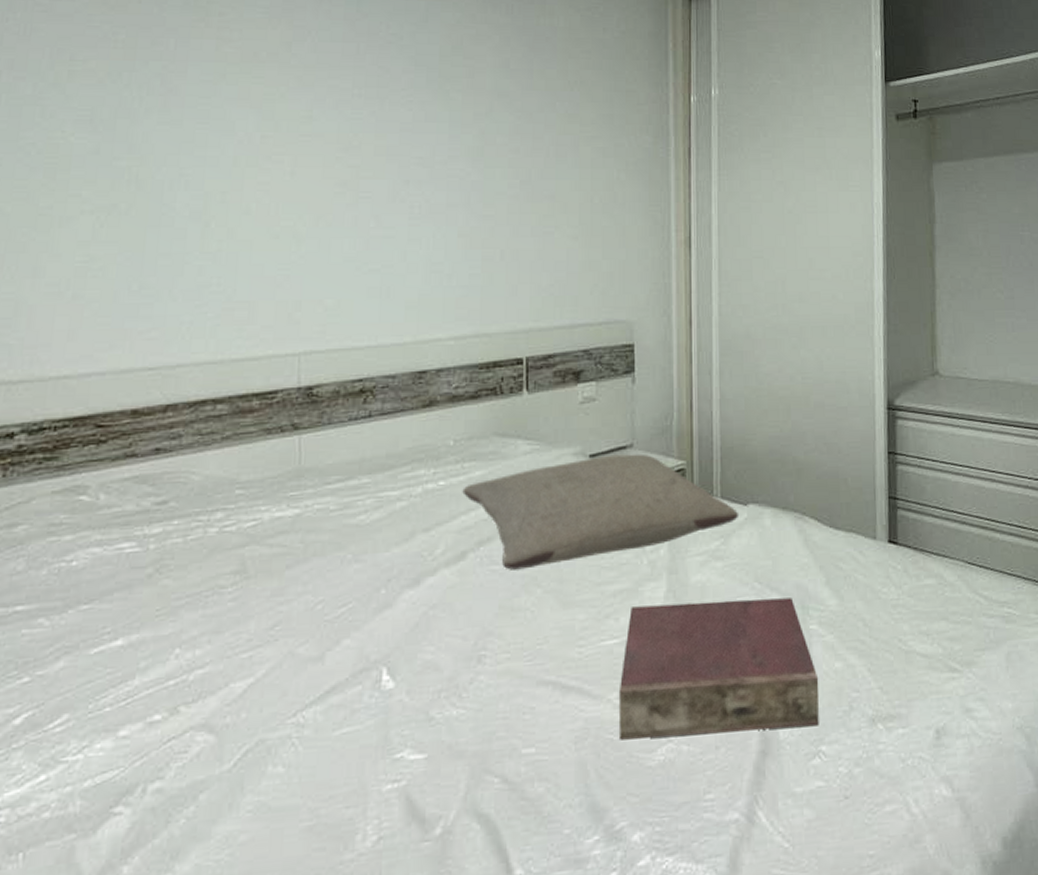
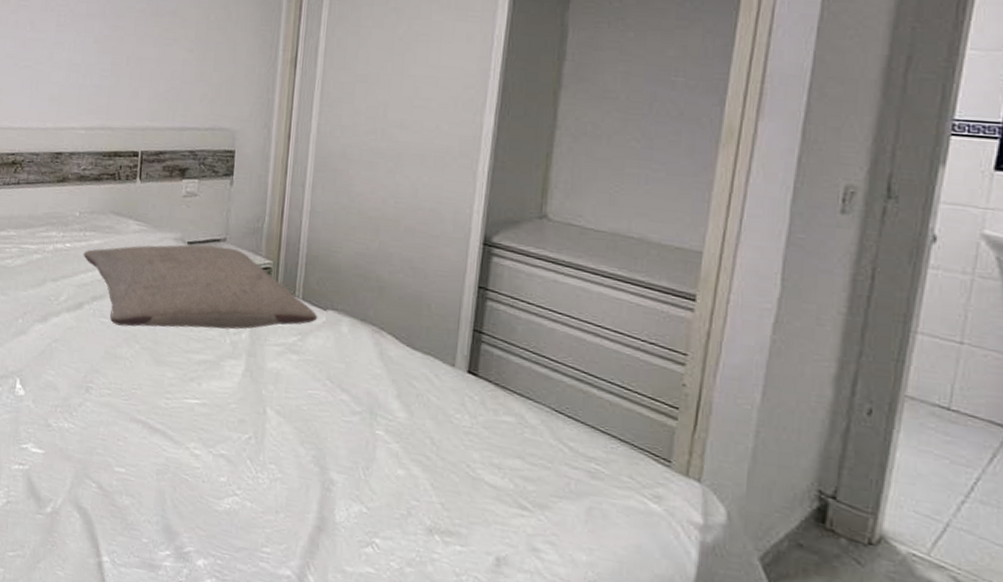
book: present [618,598,819,740] -> none [194,376,380,520]

